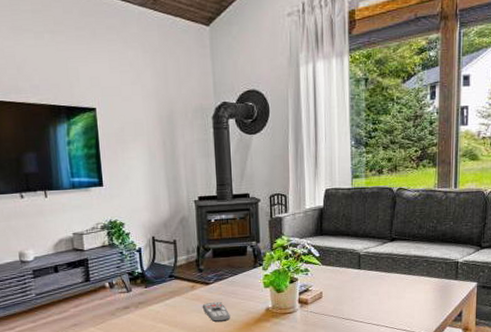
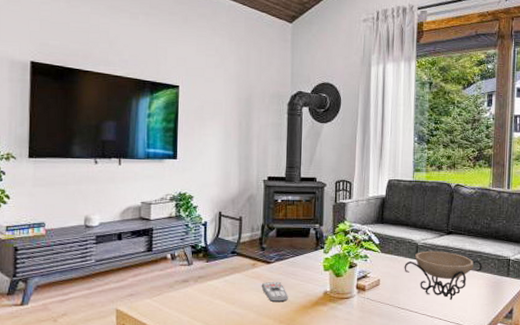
decorative bowl: none [347,259,429,307] -> present [404,251,482,300]

